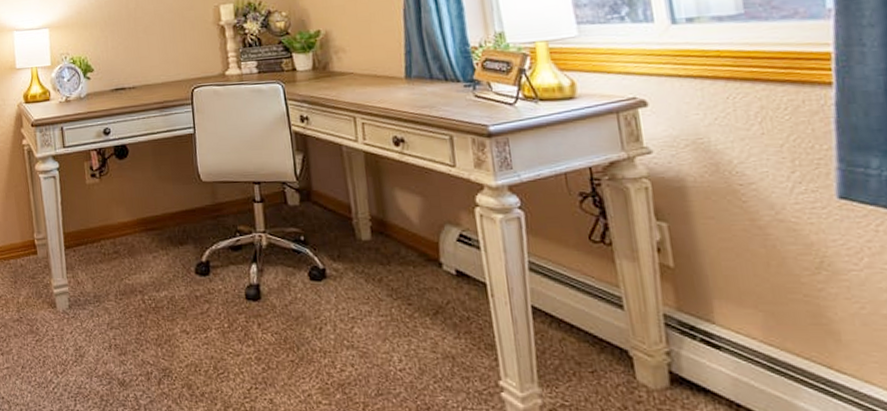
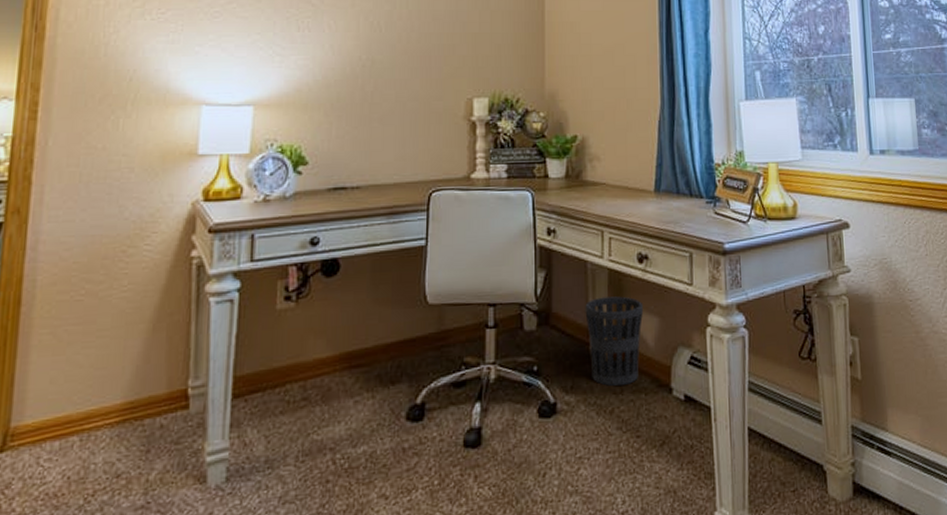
wastebasket: none [344,176,405,257] -> present [585,296,644,386]

